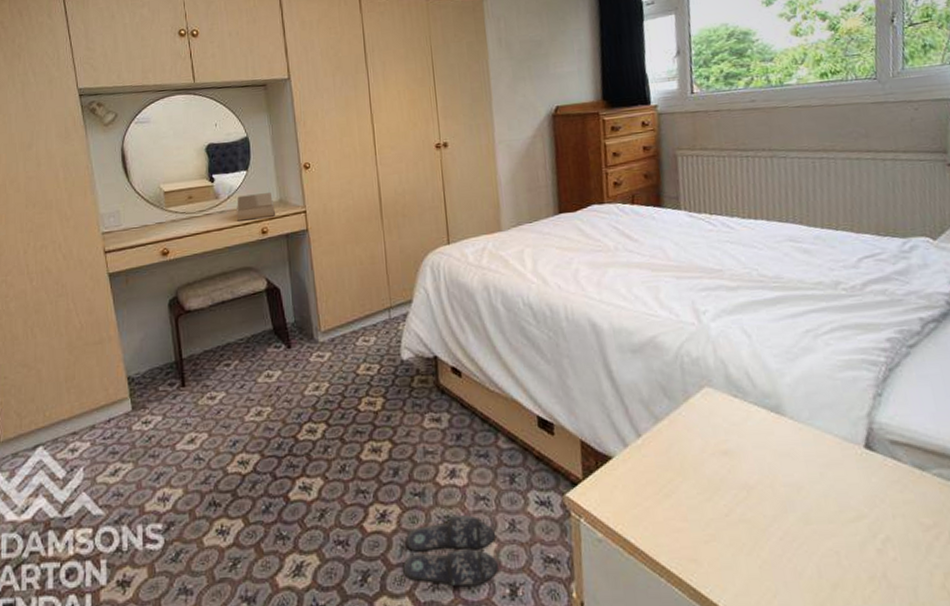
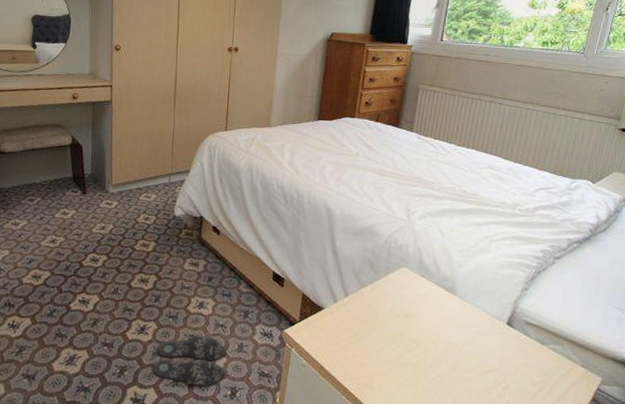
jewelry box: present [236,193,275,221] -> none [52,64,86,86]

